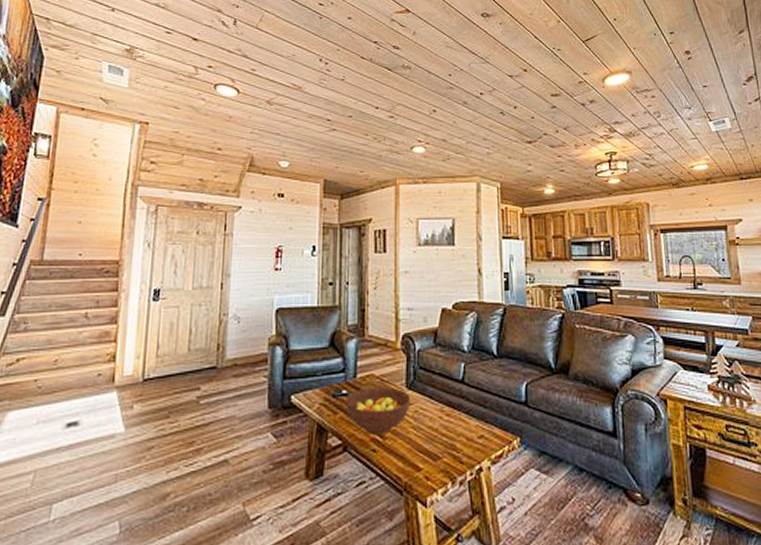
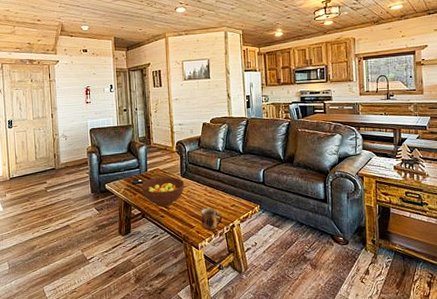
mug: none [433,438,465,476] -> present [201,207,223,231]

